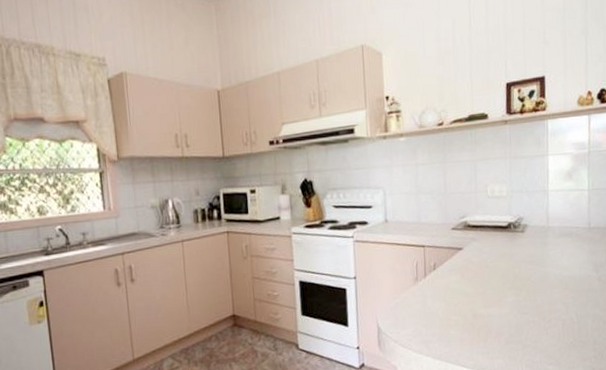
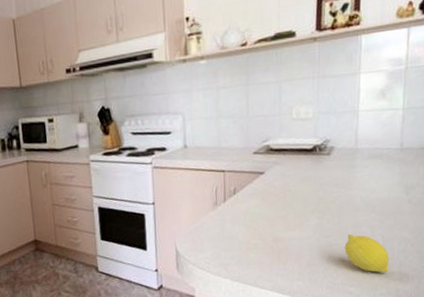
fruit: none [541,311,585,351] -> present [344,234,390,273]

